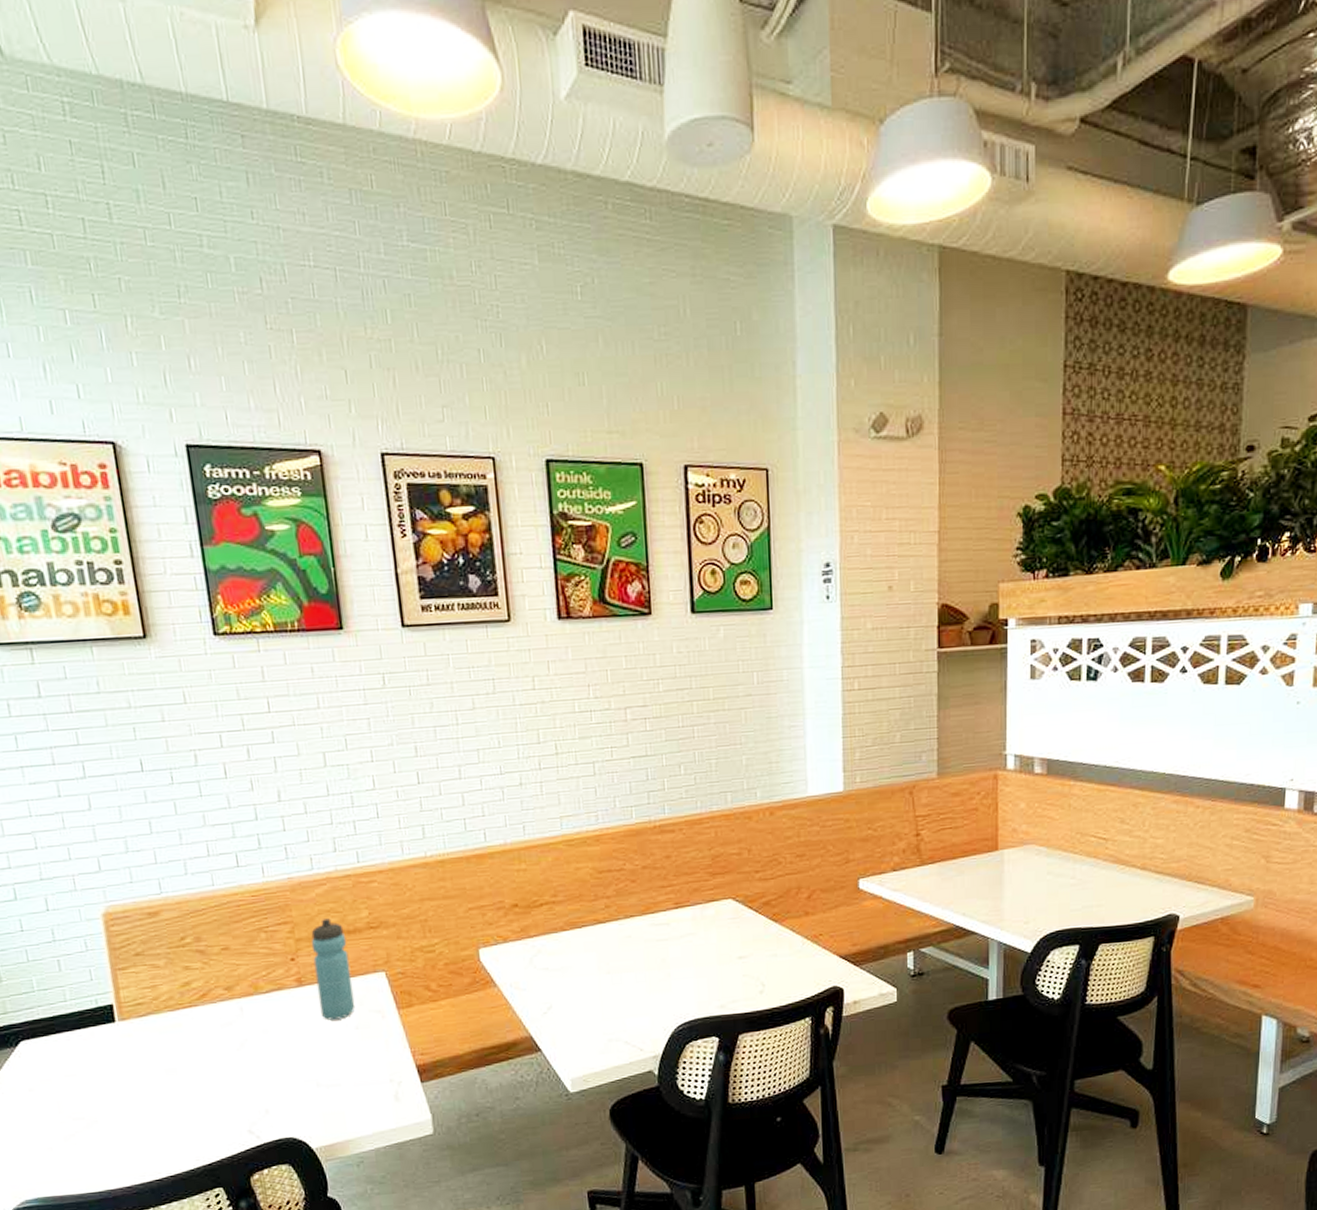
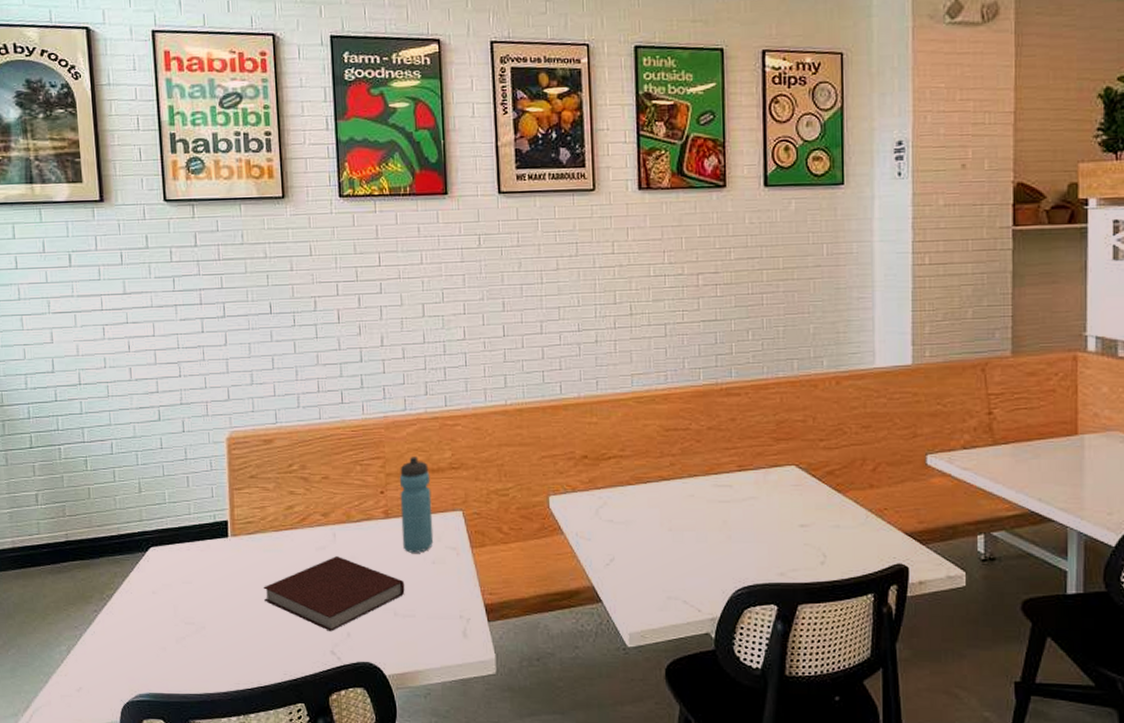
notebook: none [163,1030,327,1111] -> present [263,555,405,631]

